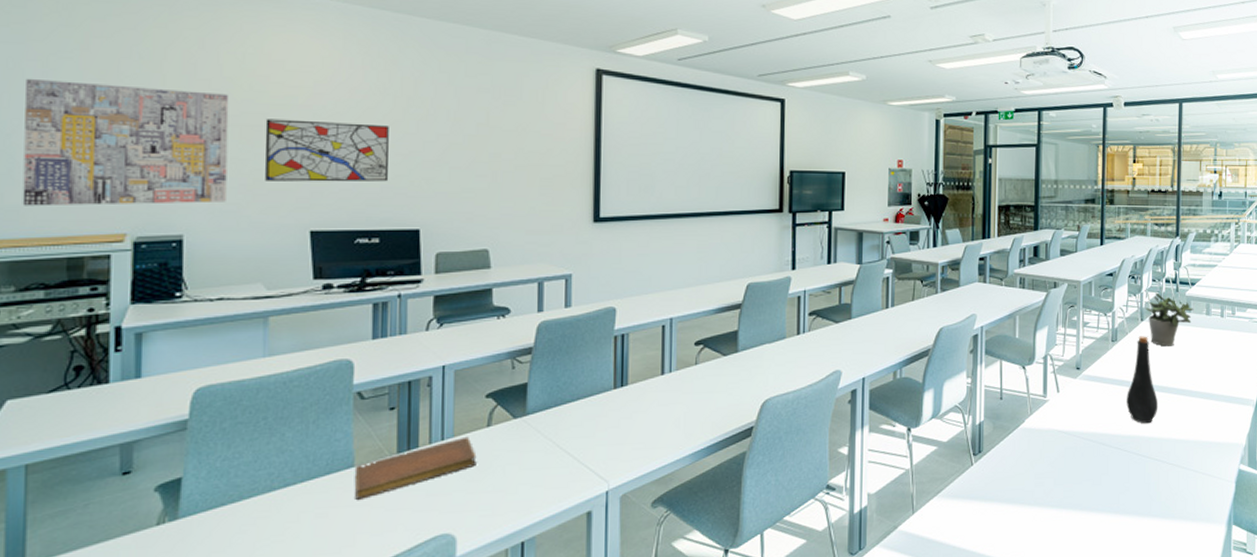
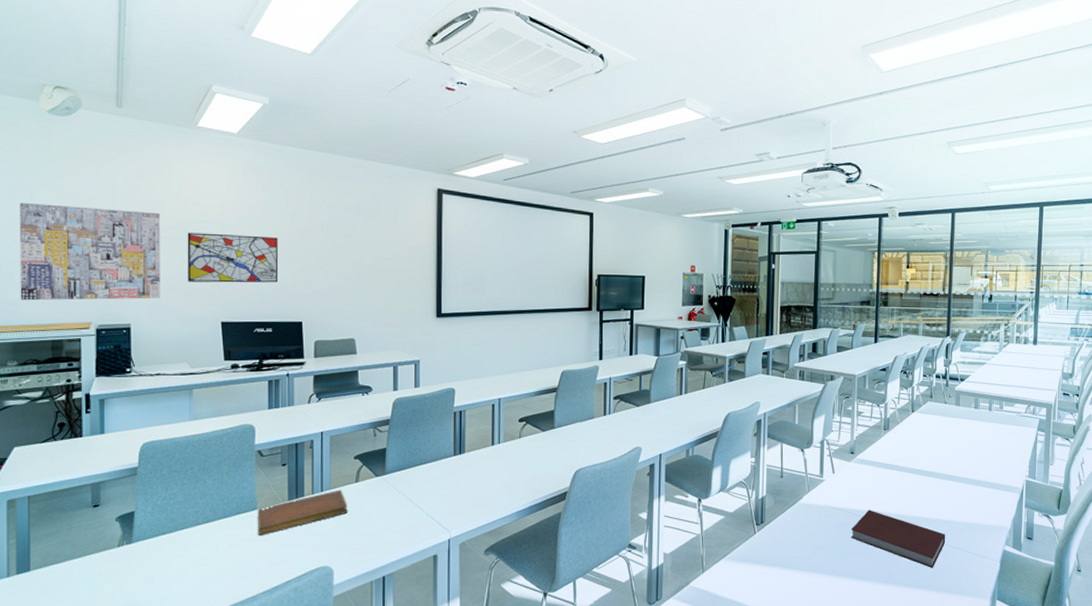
notebook: none [1078,431,1179,494] -> present [851,510,946,568]
bottle: present [1126,336,1159,424] -> none [897,426,927,505]
potted plant: present [1146,292,1194,347] -> none [916,387,963,436]

